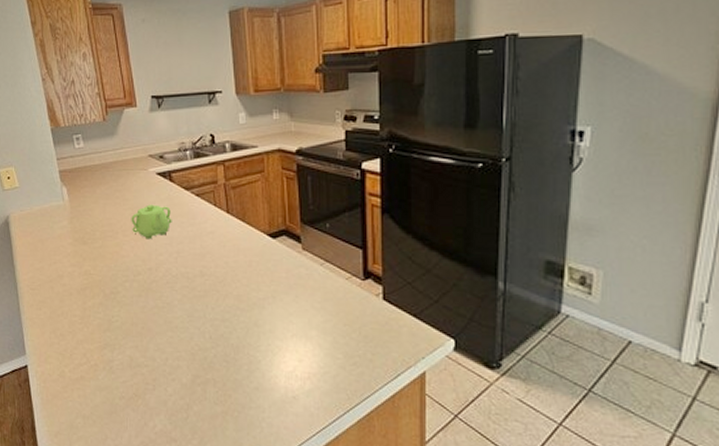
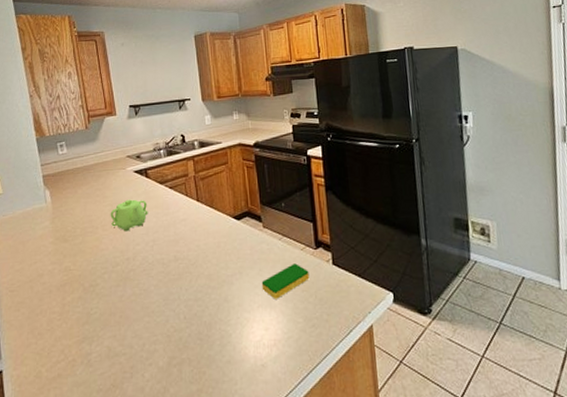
dish sponge: none [297,293,354,330] -> present [261,263,310,299]

